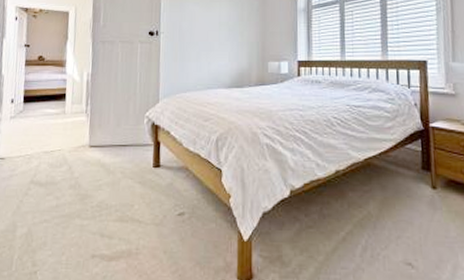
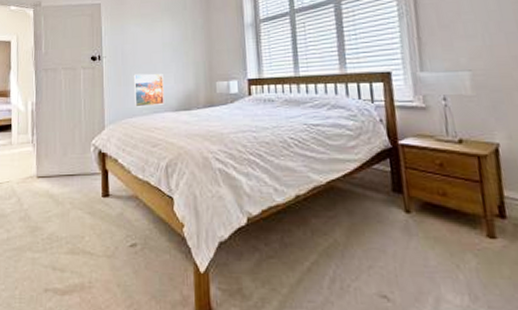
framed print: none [189,51,218,83] -> present [133,73,164,107]

